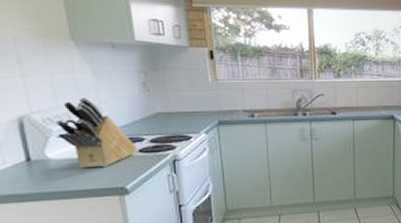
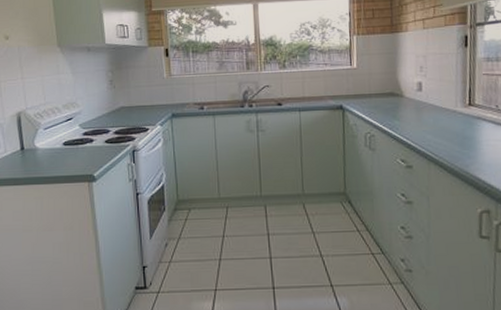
knife block: present [55,97,137,169] -> none [43,94,104,157]

